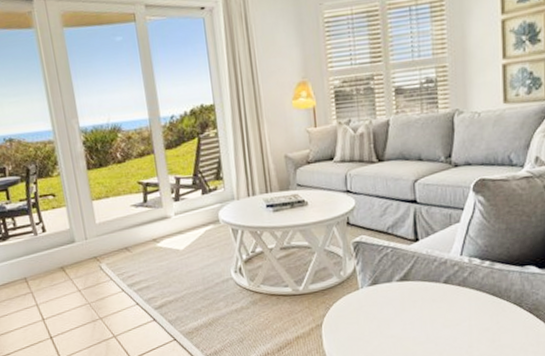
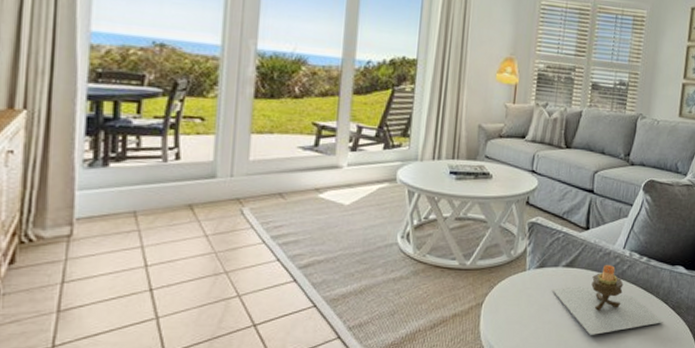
candle: none [390,274,520,346] -> present [552,265,663,335]

